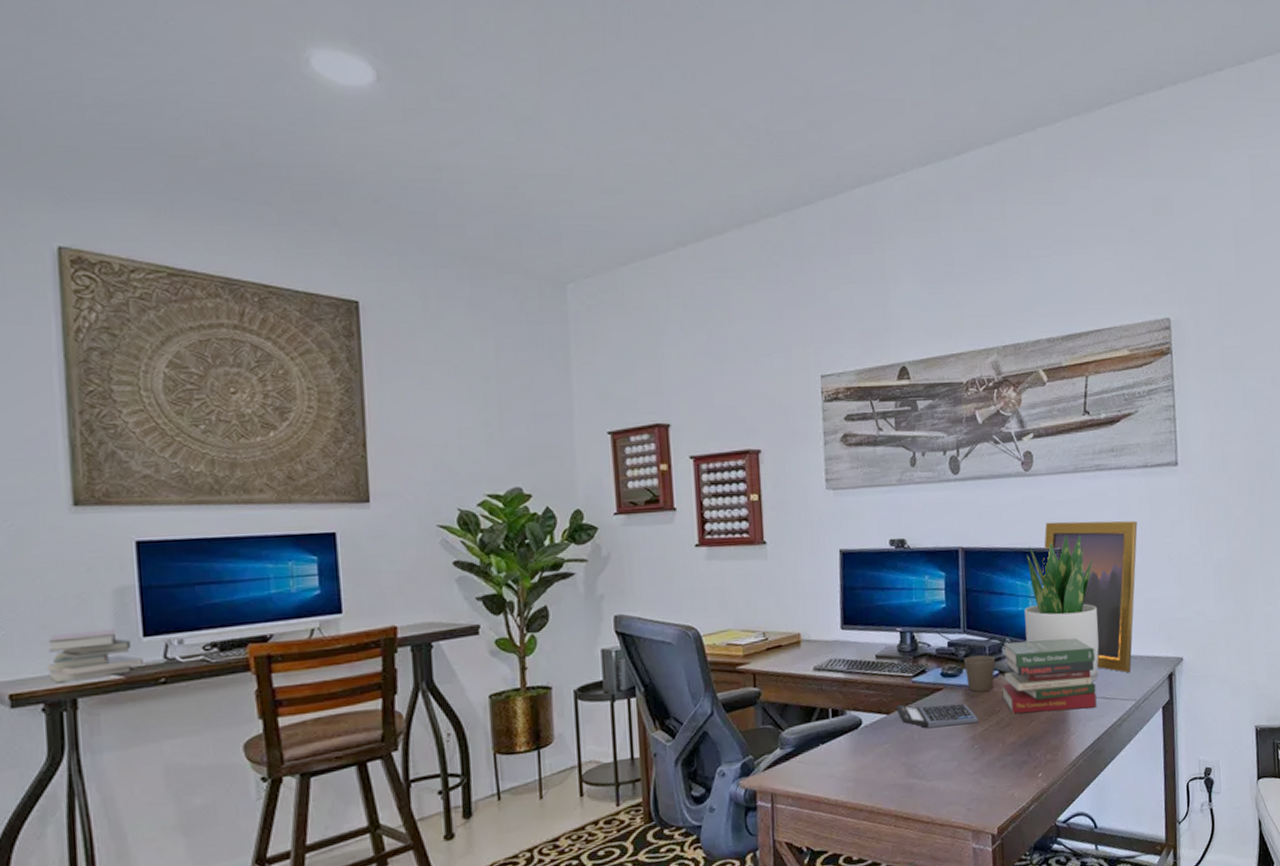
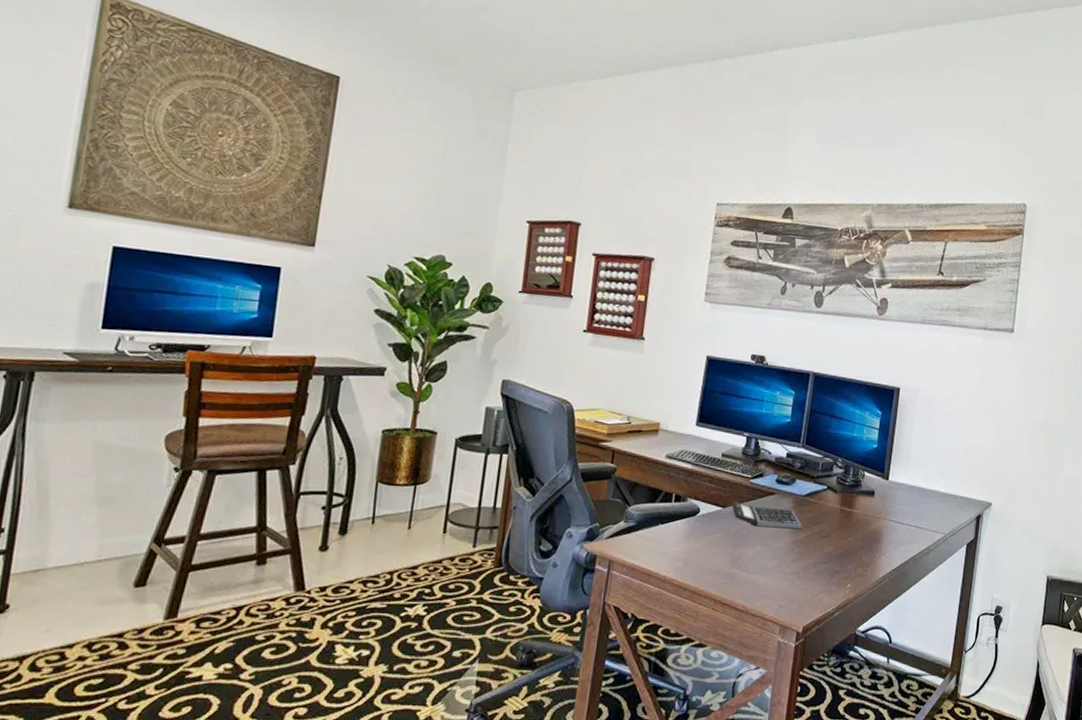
books: present [46,629,143,683] -> none [15,314,97,358]
cup: present [964,655,995,692] -> none [797,469,826,503]
books: present [1002,637,1097,714] -> none [826,462,915,534]
planter: present [1025,535,1099,683] -> none [856,376,928,511]
picture frame: present [1042,520,1138,673] -> none [880,362,970,509]

